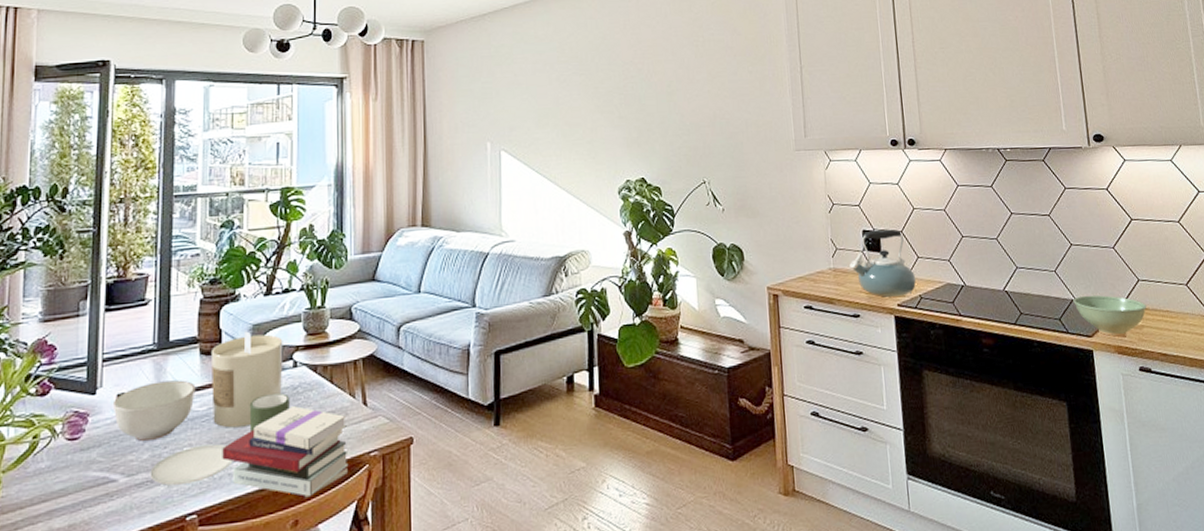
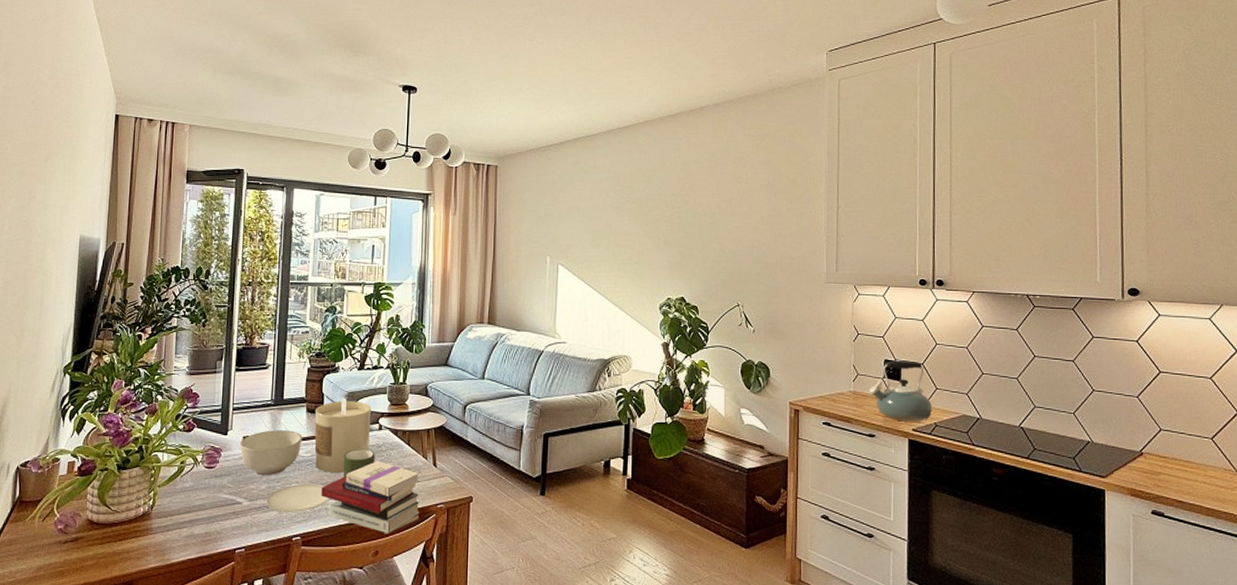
bowl: present [1073,295,1147,337] -> none [1089,439,1167,480]

